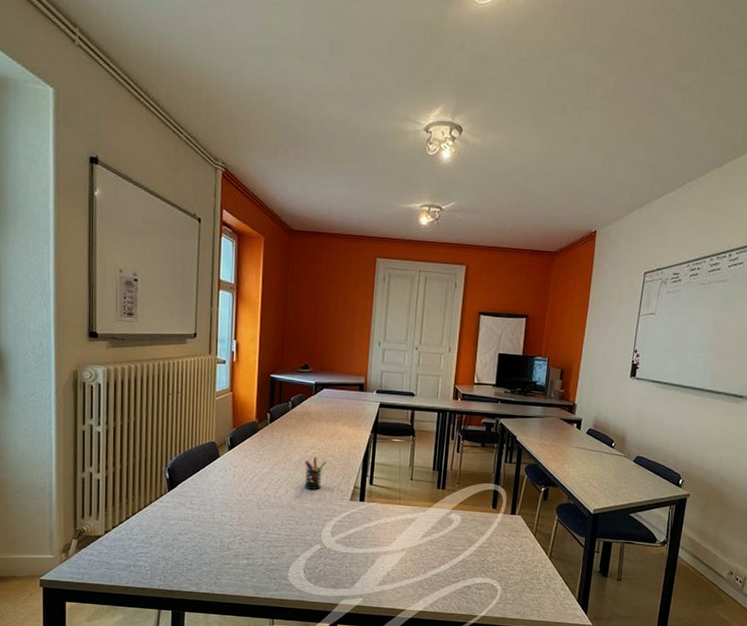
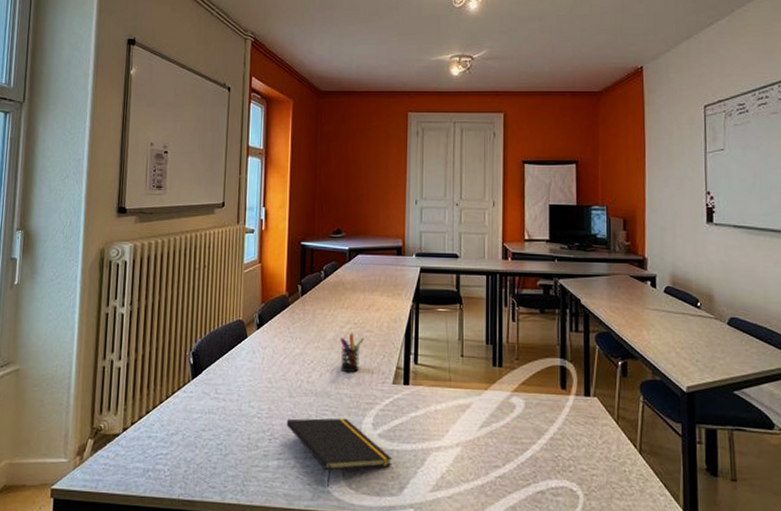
notepad: none [255,526,347,582] -> present [286,418,393,488]

